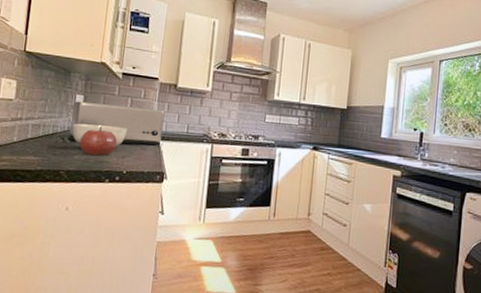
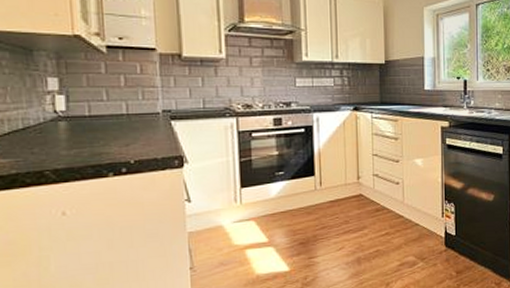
toaster: present [69,101,165,146] -> none [44,85,173,134]
bowl: present [72,123,128,147] -> none [49,109,127,138]
fruit: present [79,127,118,156] -> none [63,113,116,148]

